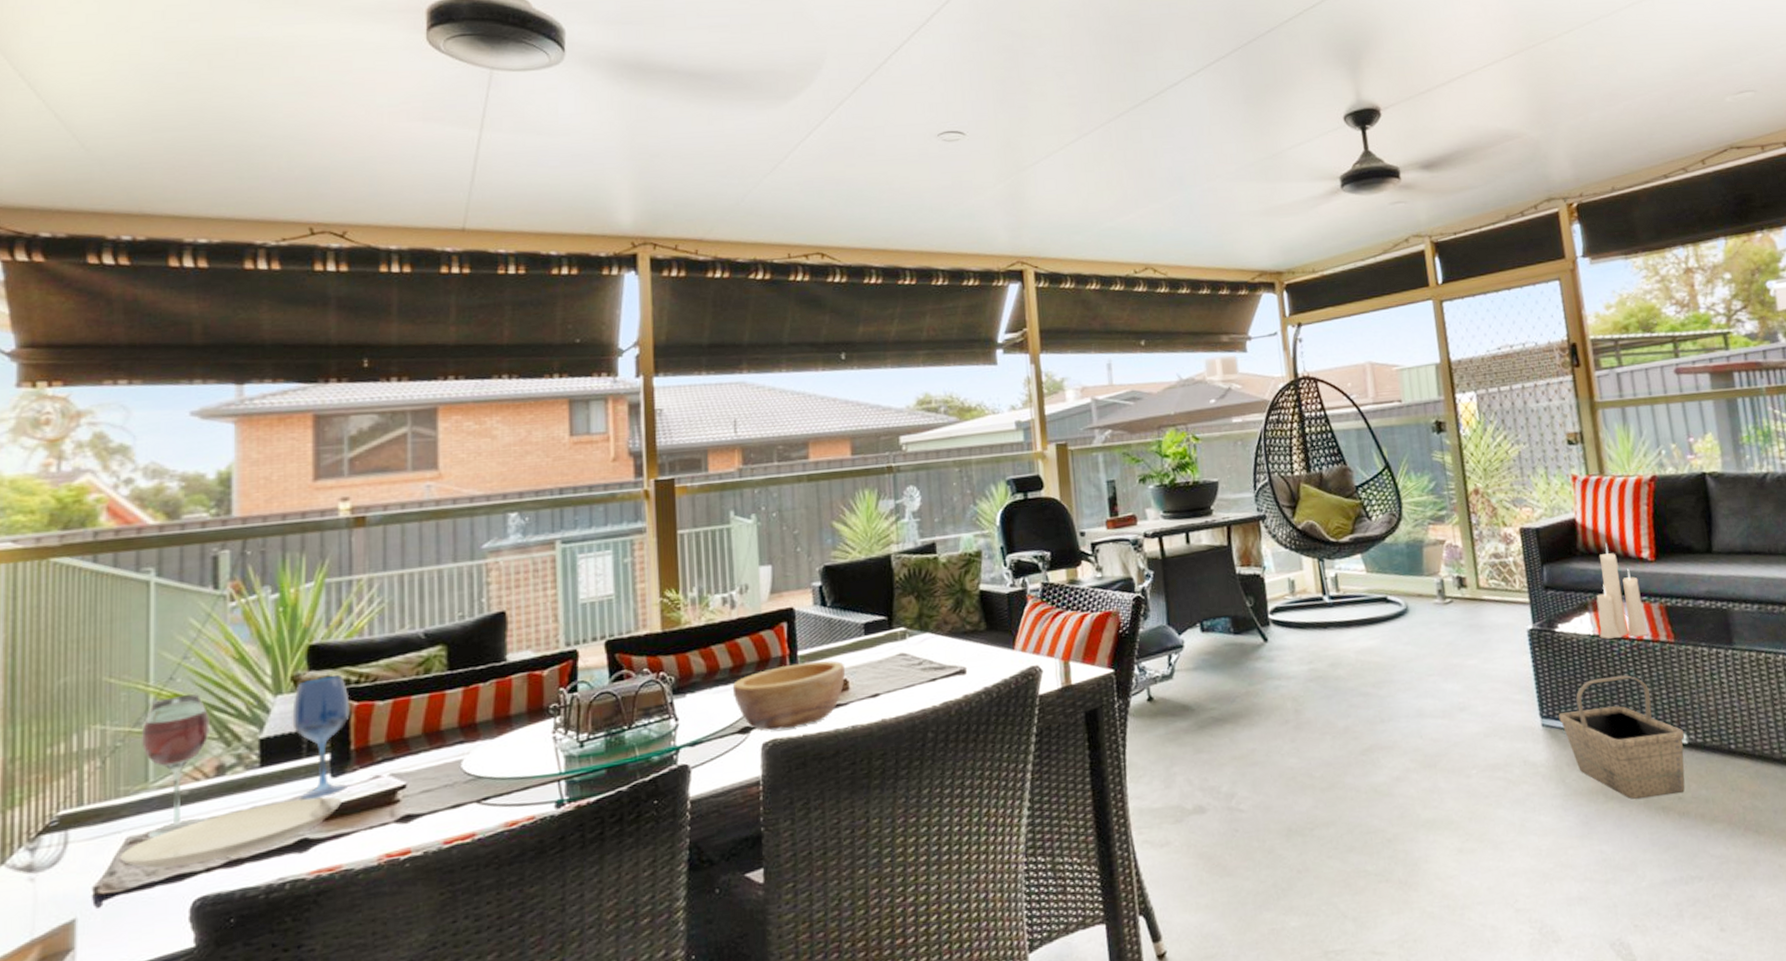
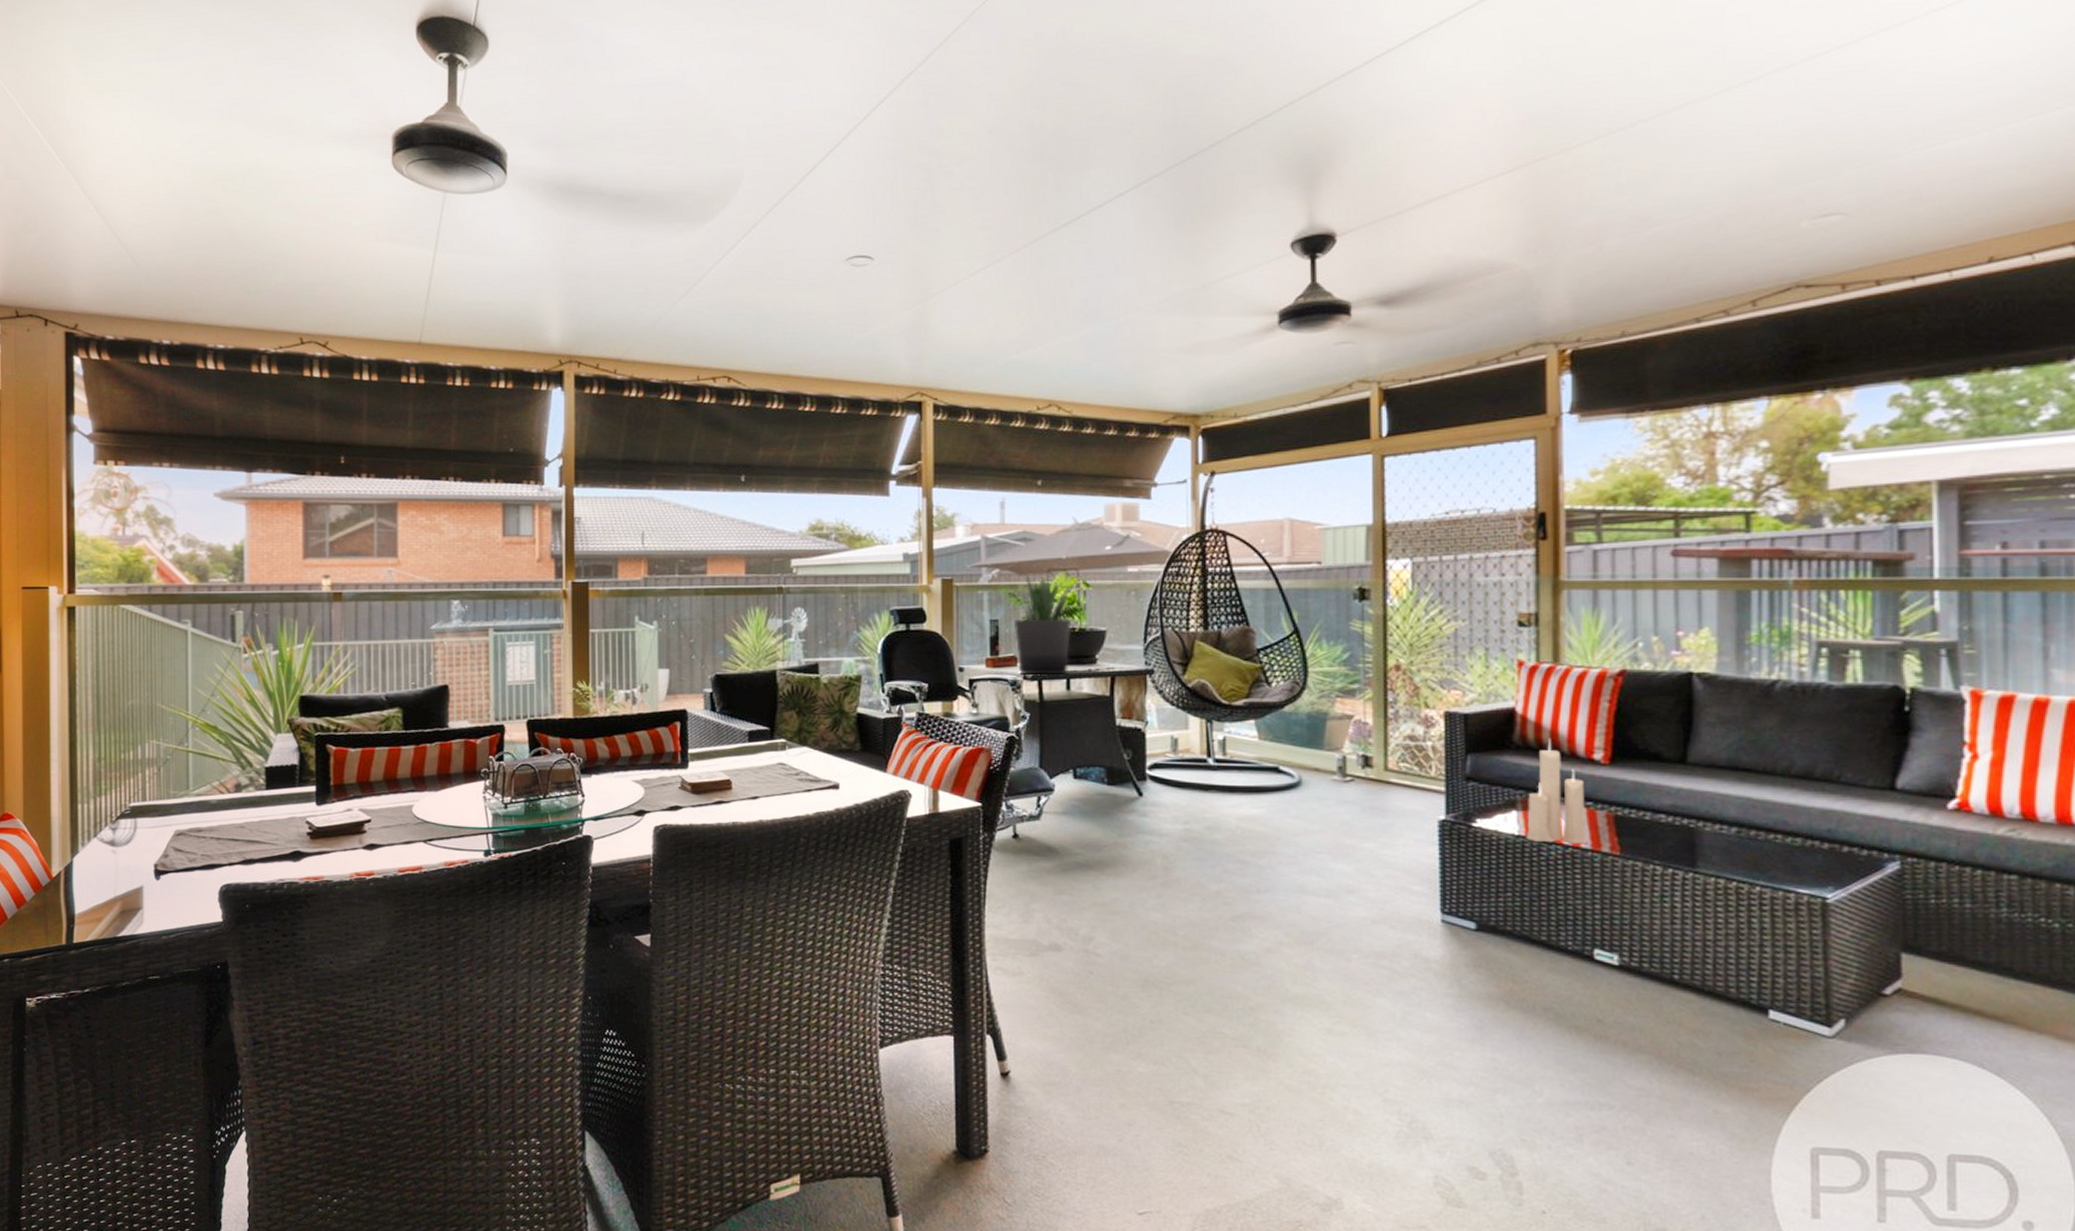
plate: present [119,797,341,869] -> none [171,819,324,858]
wineglass: present [142,694,210,839] -> none [184,725,230,834]
wineglass: present [292,675,350,800] -> none [288,722,330,820]
bowl: present [732,660,845,731] -> none [631,760,729,817]
planter: none [1130,428,1187,533] -> present [1015,570,1072,676]
basket: present [1558,675,1685,799] -> none [1463,882,1616,1015]

